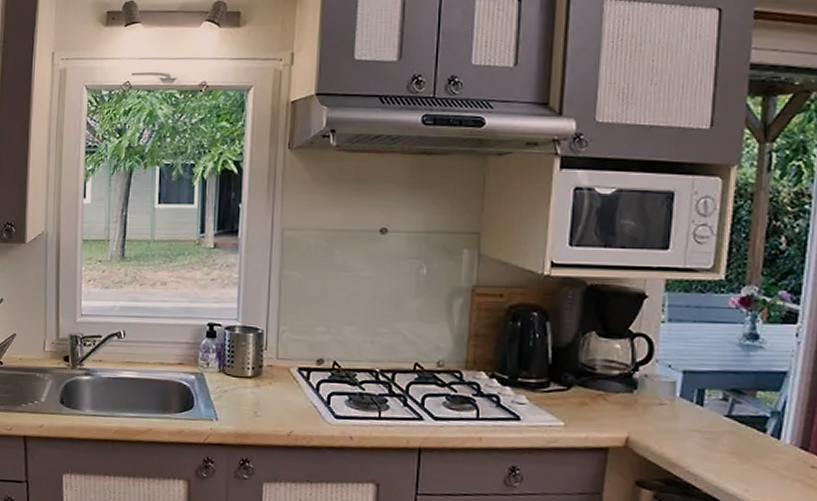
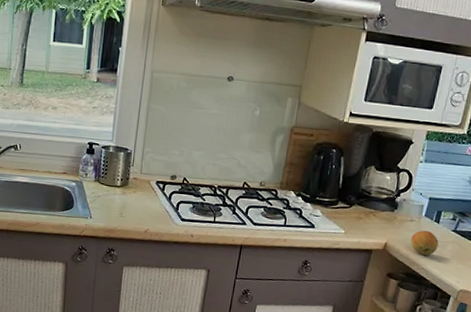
fruit: none [663,417,707,453] -> present [410,230,439,256]

